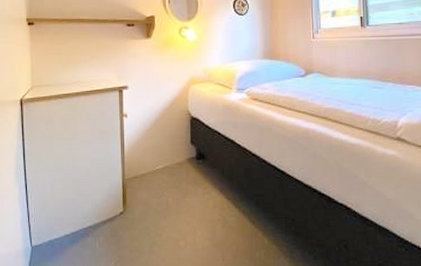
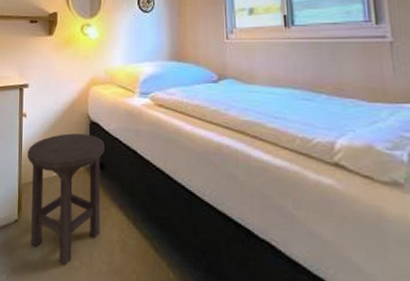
stool: none [130,129,205,247] -> present [28,133,105,266]

